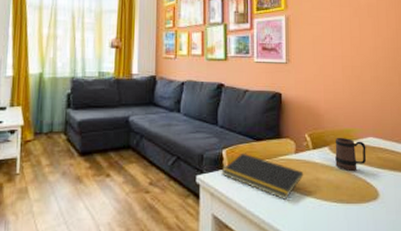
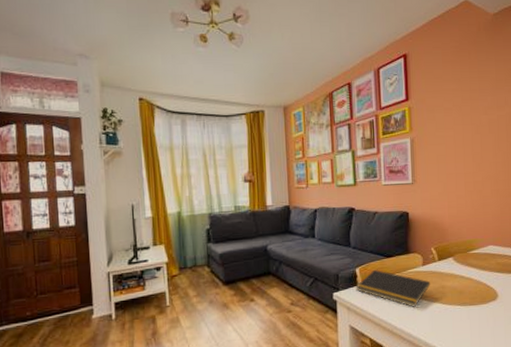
mug: present [335,137,367,172] -> none [458,248,487,278]

